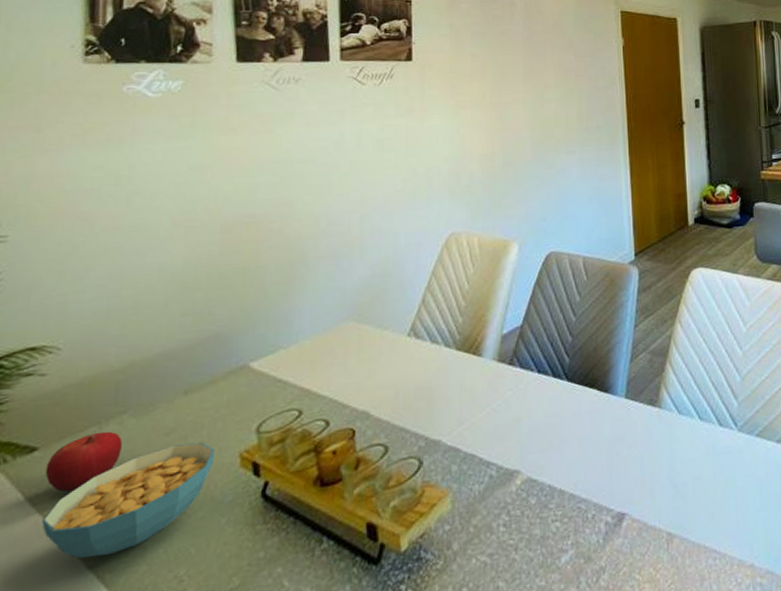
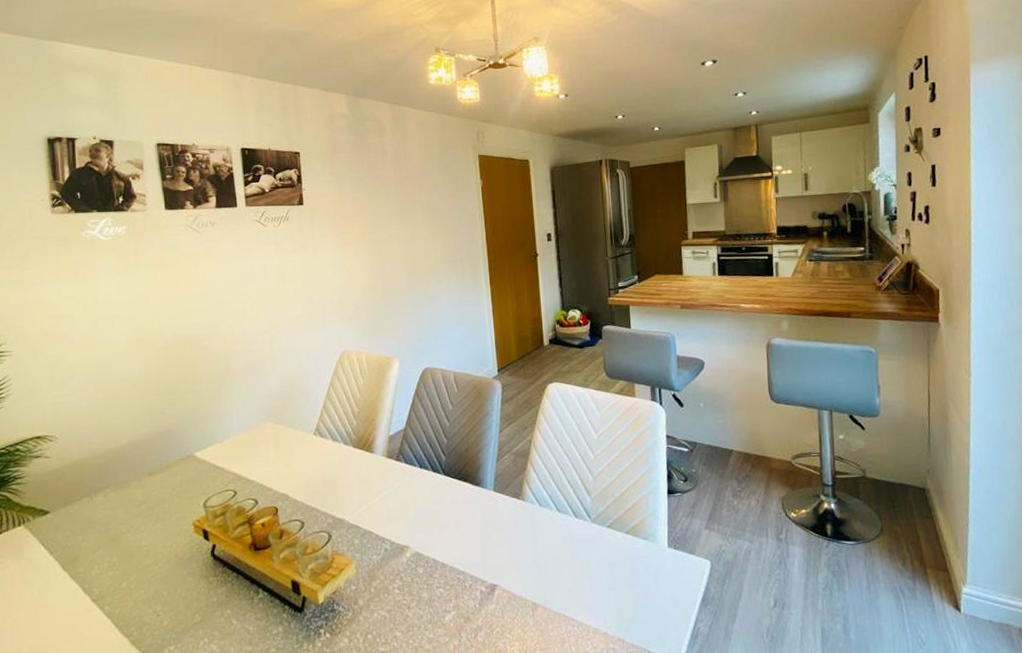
cereal bowl: present [41,442,215,558] -> none [57,512,175,594]
fruit: present [45,431,123,492] -> none [56,501,108,545]

